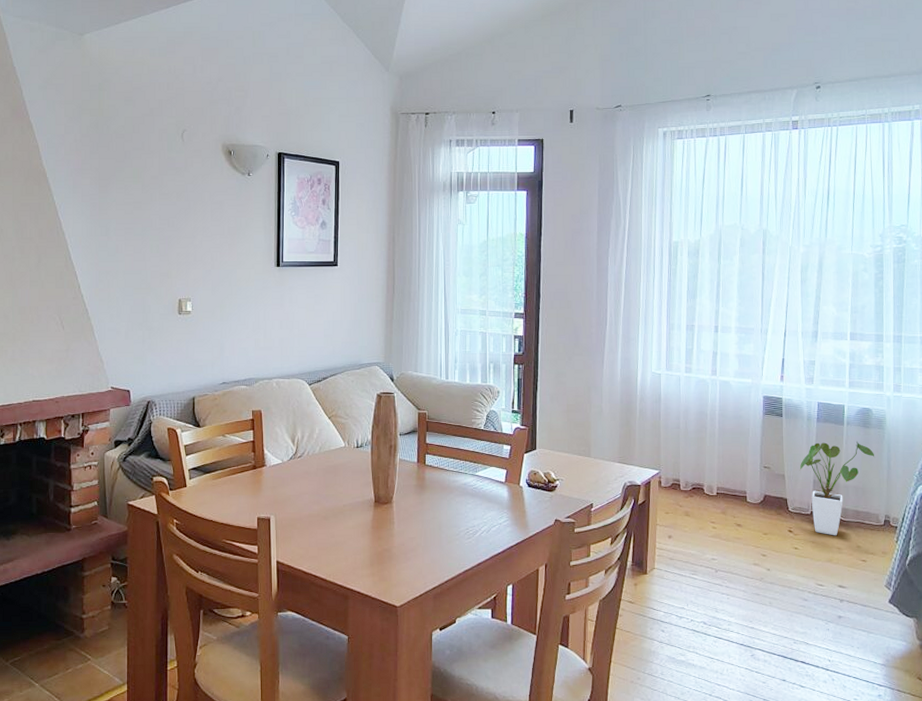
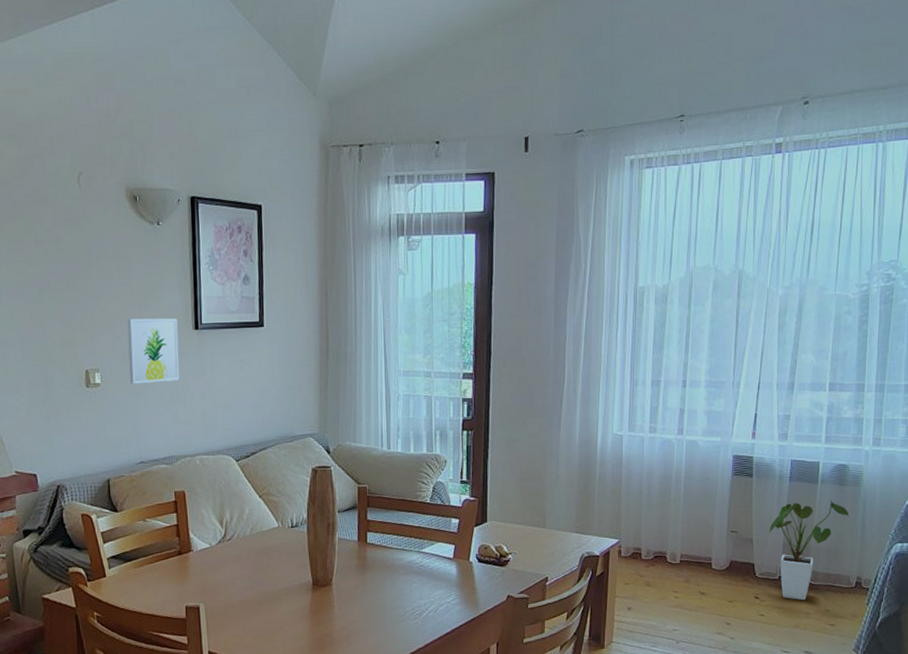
wall art: none [217,255,262,313] -> present [127,318,180,384]

